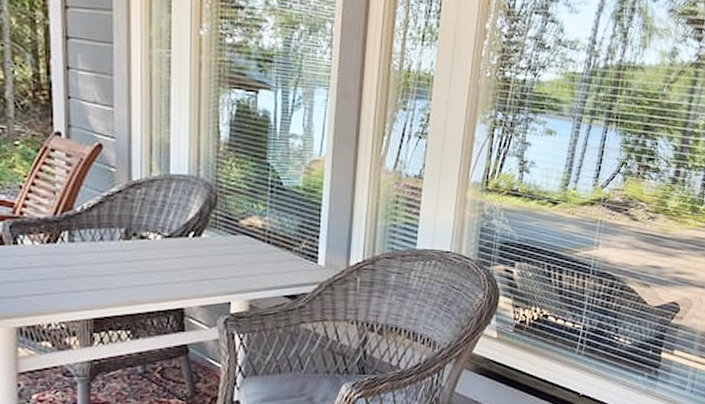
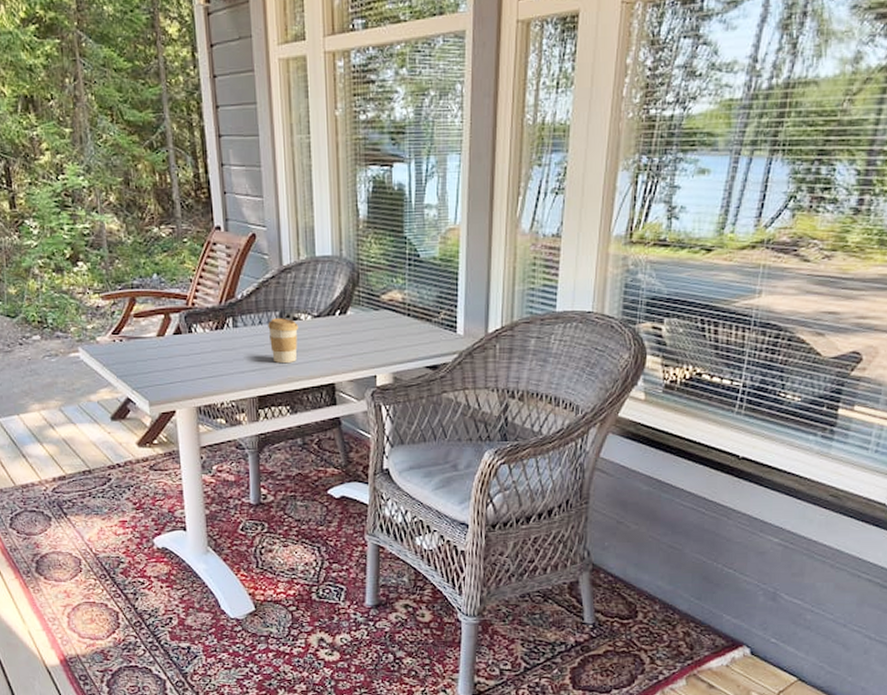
coffee cup: none [110,235,145,285] -> present [268,318,298,364]

